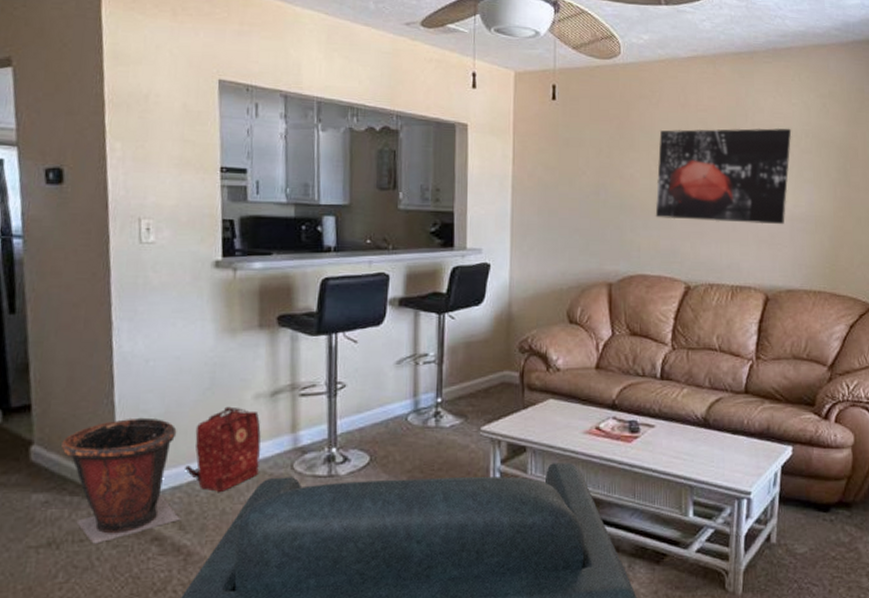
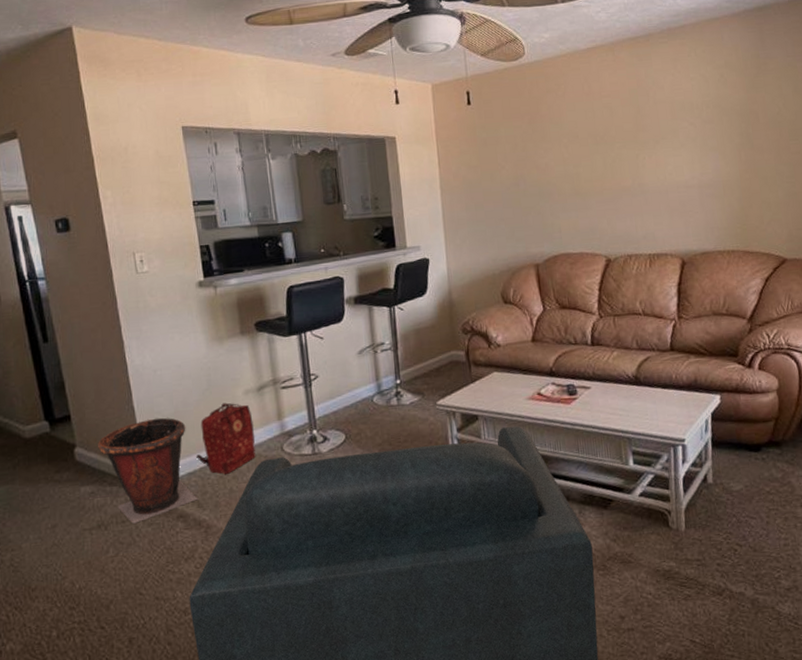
wall art: present [655,128,792,225] -> none [568,102,694,200]

